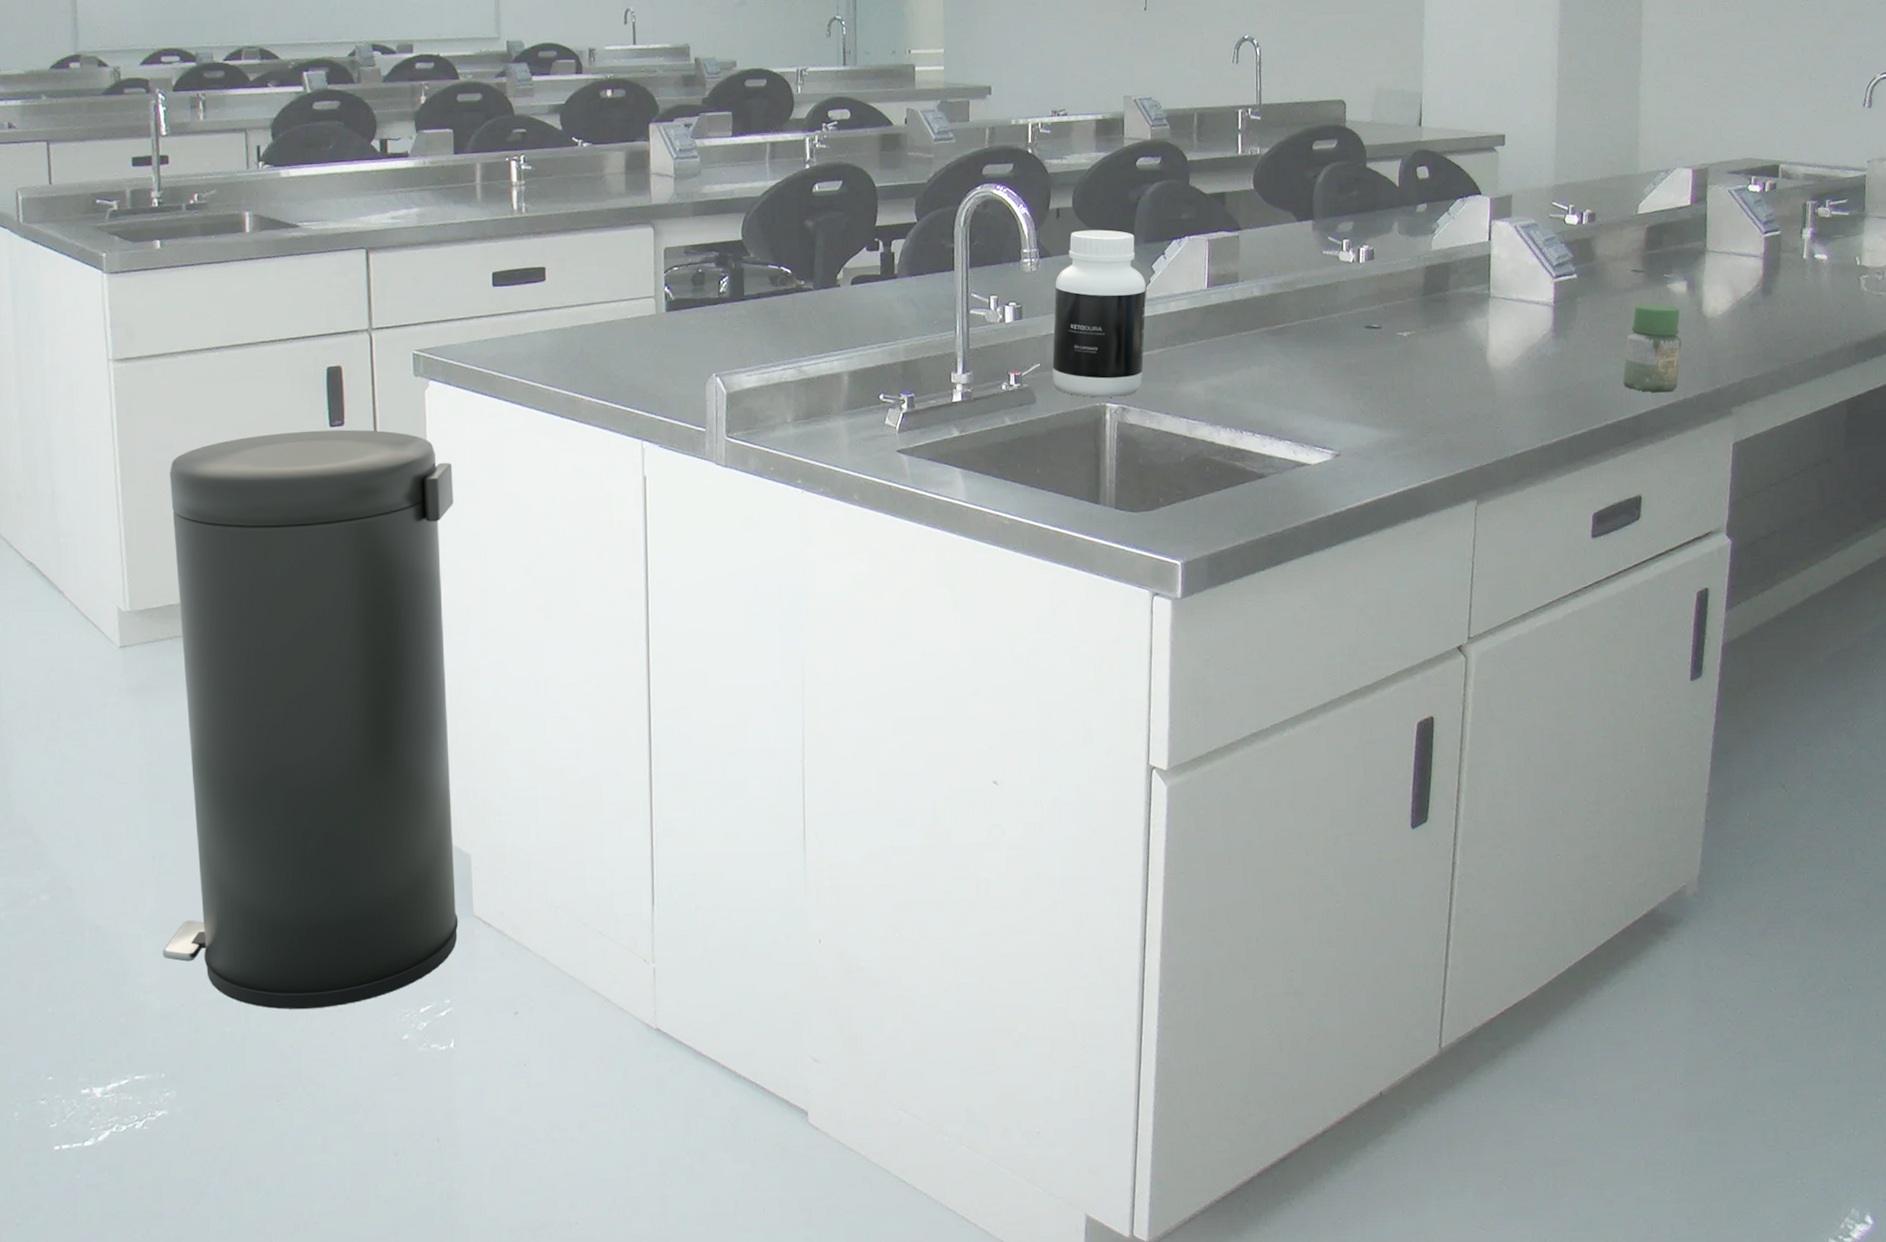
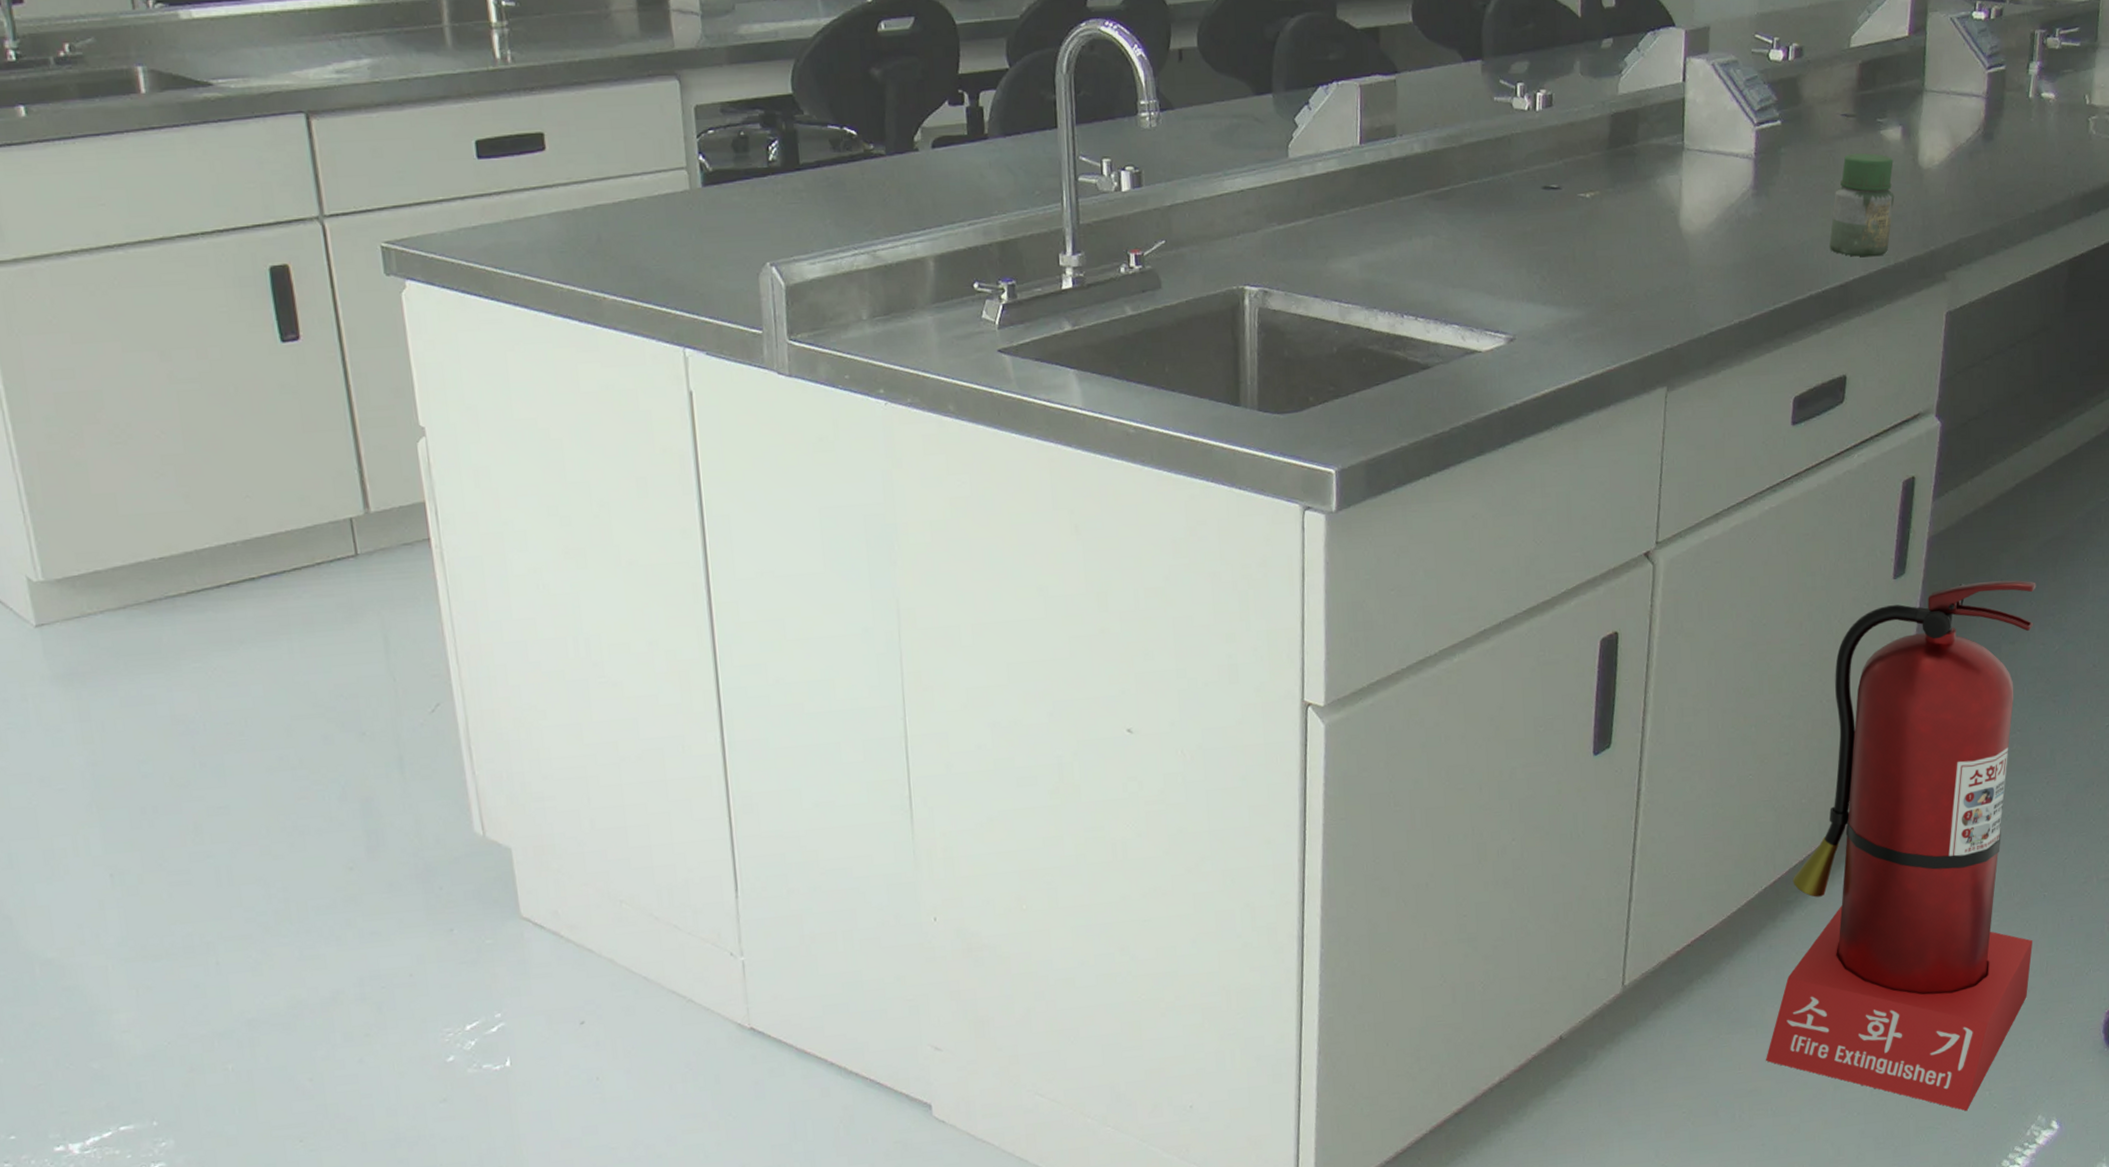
pedal bin: present [162,429,458,1010] -> none [74,344,503,1039]
medicine bottle: present [1052,230,1146,398] -> none [1179,75,1289,280]
fire extinguisher: none [1577,686,1840,1198] -> present [1765,580,2036,1111]

